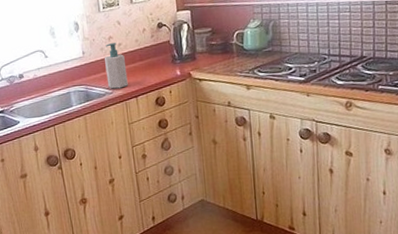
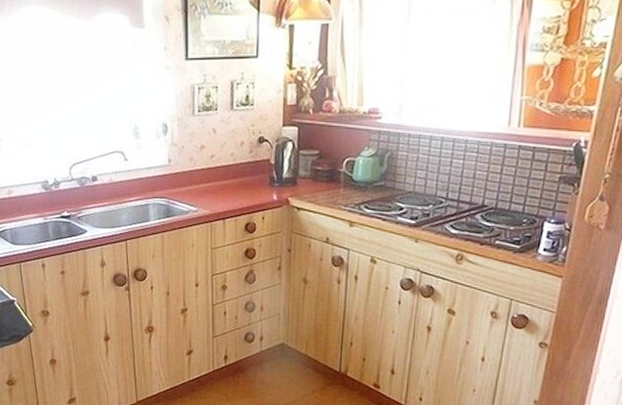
soap bottle: present [104,43,128,89] -> none [192,153,217,207]

